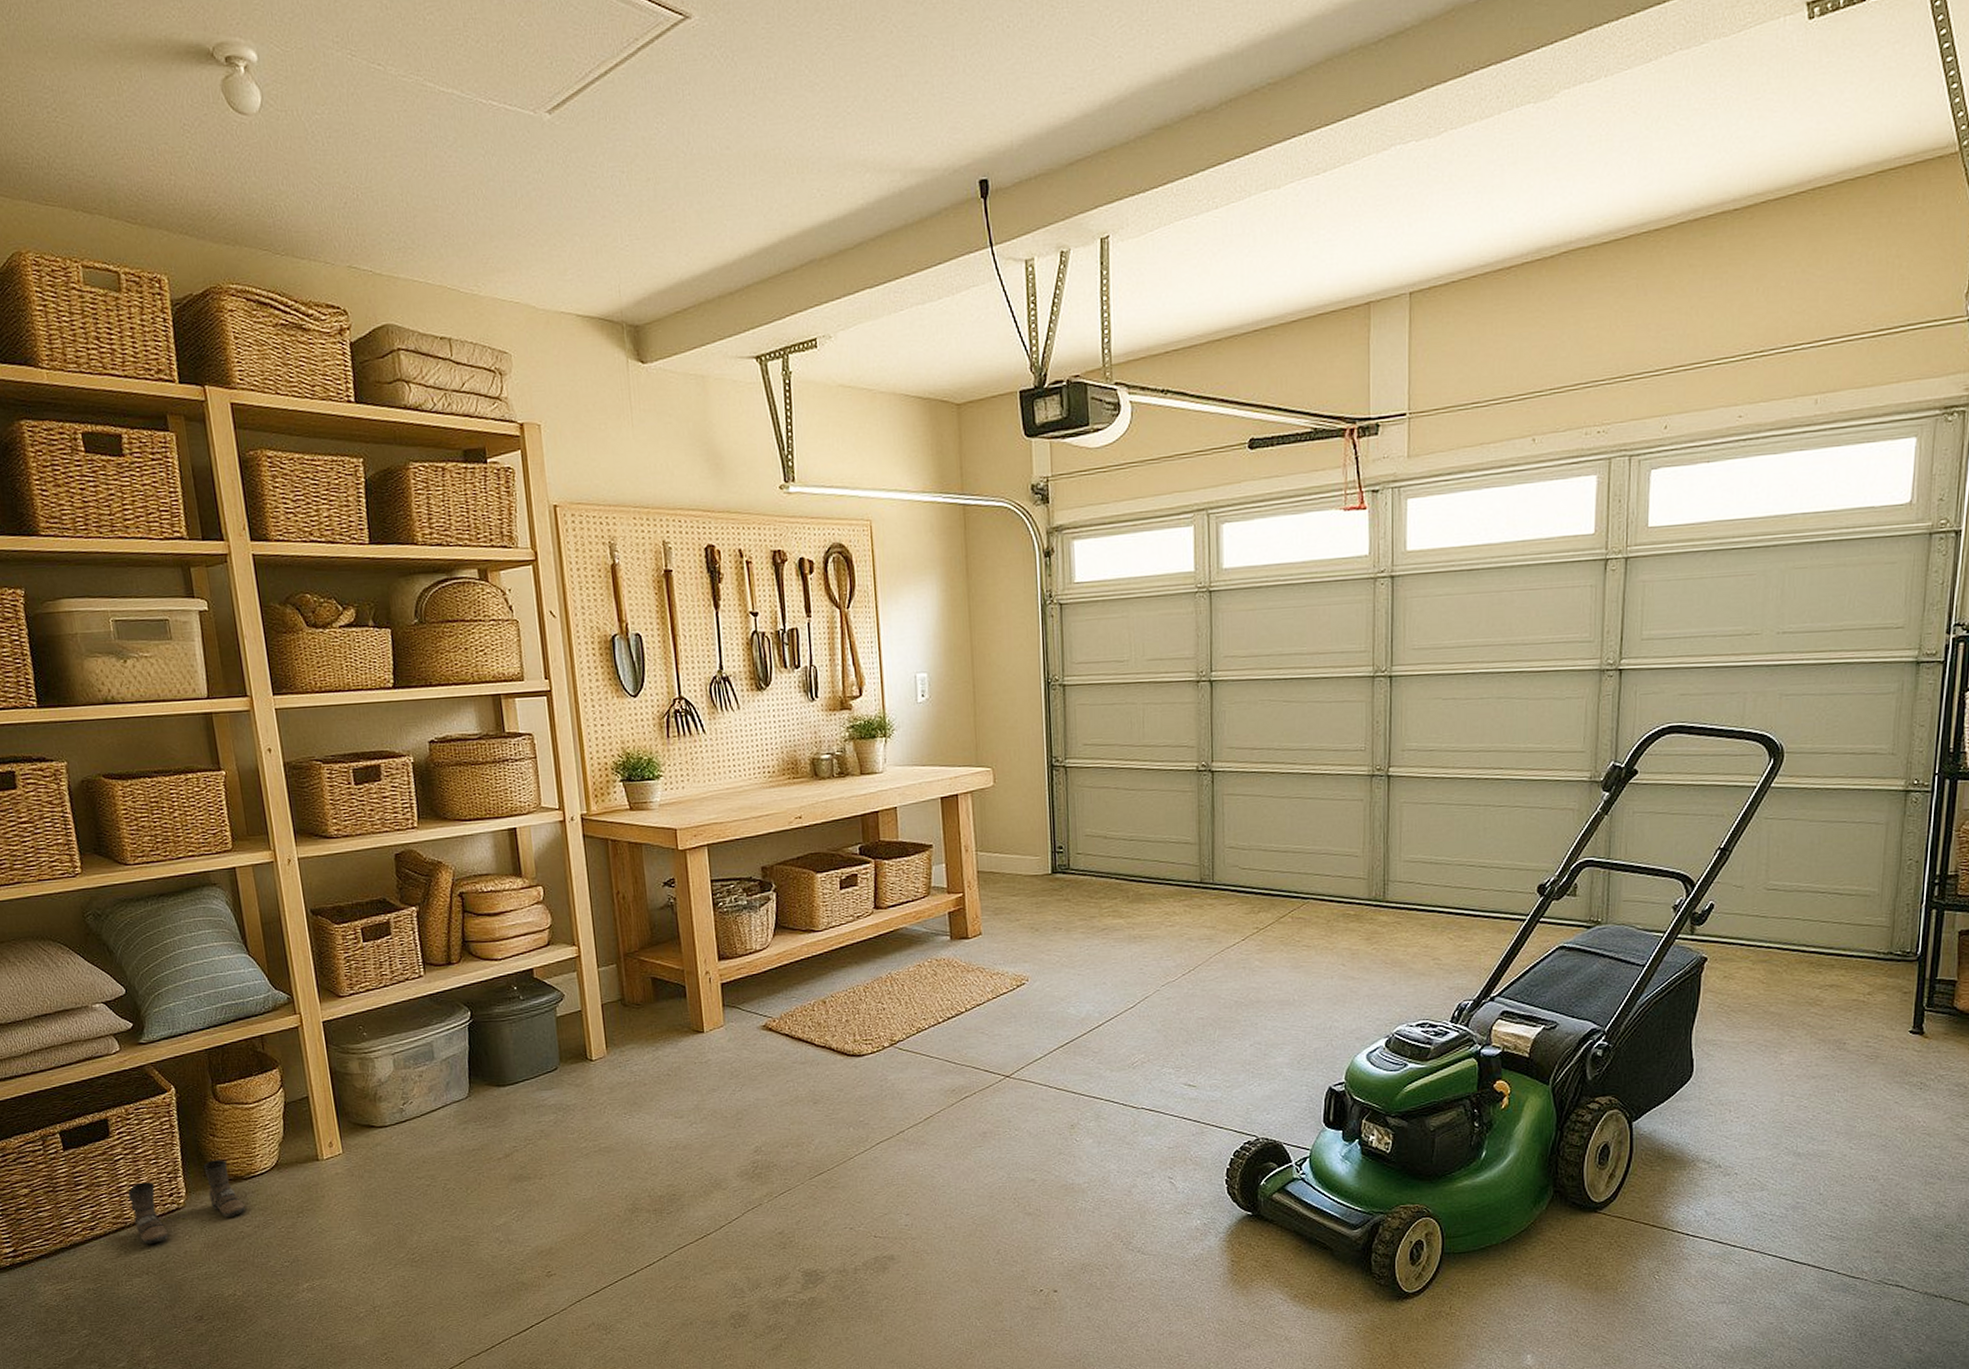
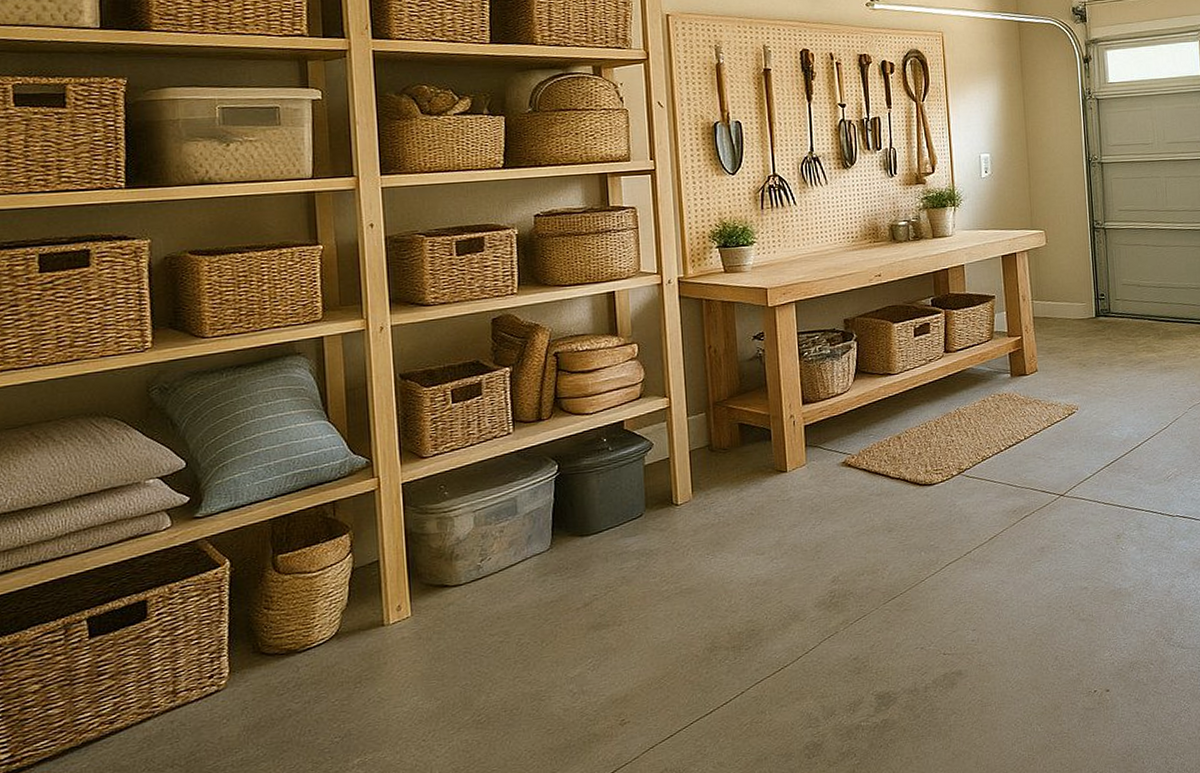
boots: present [128,1159,245,1245] -> none [161,633,296,734]

